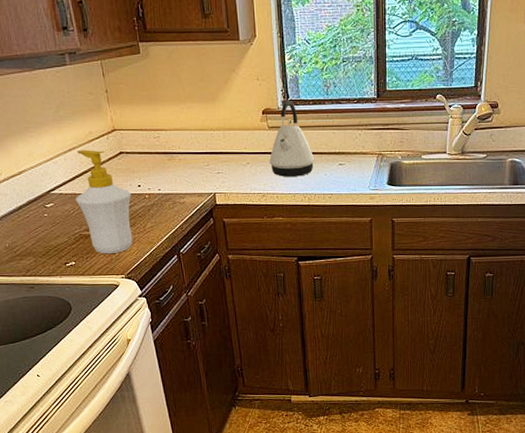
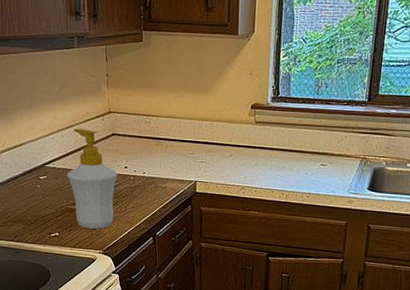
kettle: present [269,100,315,177] -> none [252,96,298,173]

